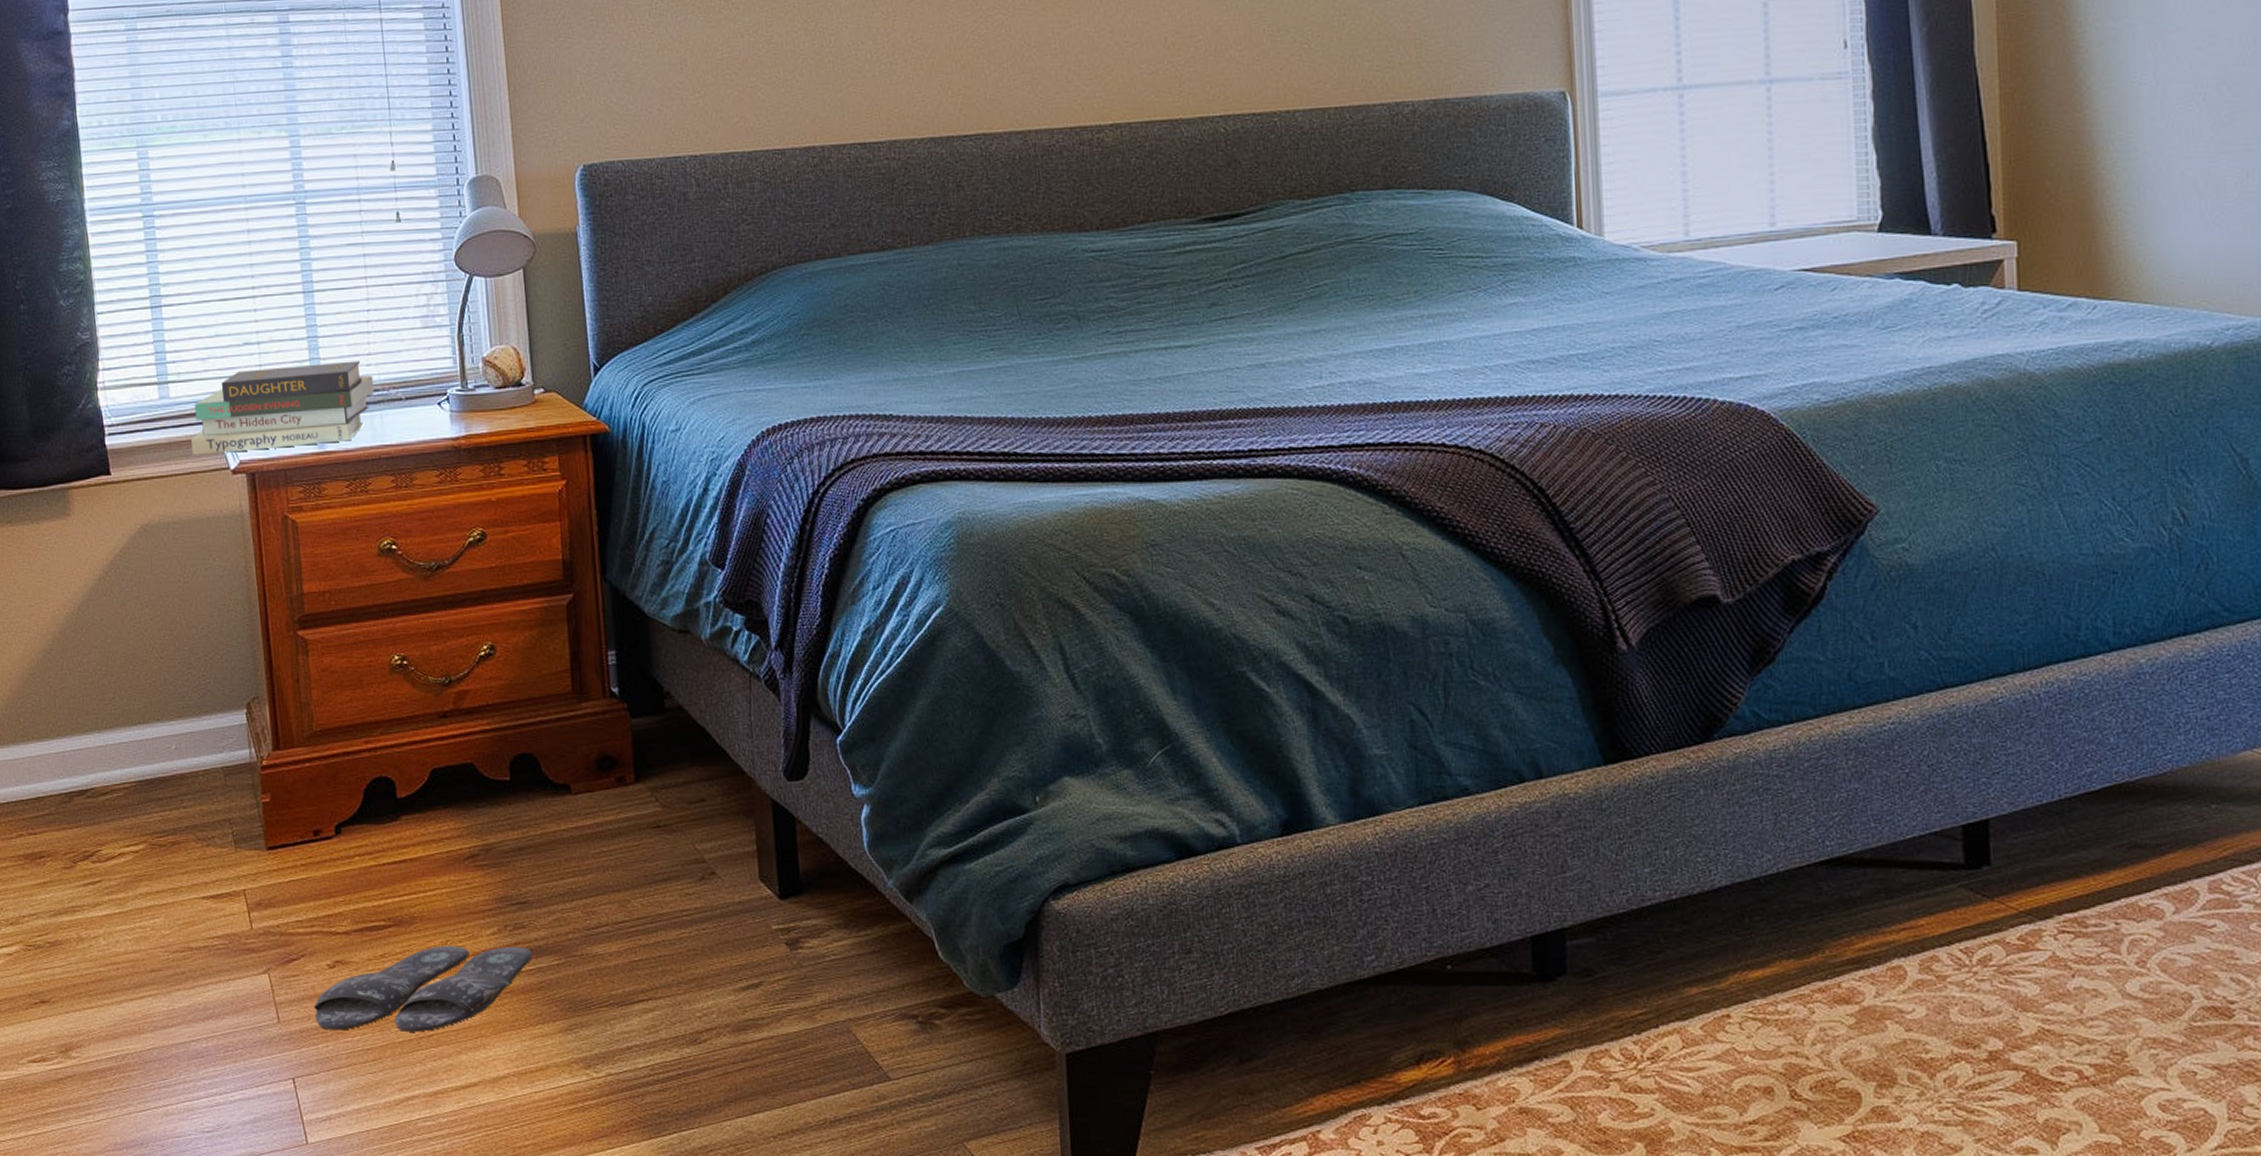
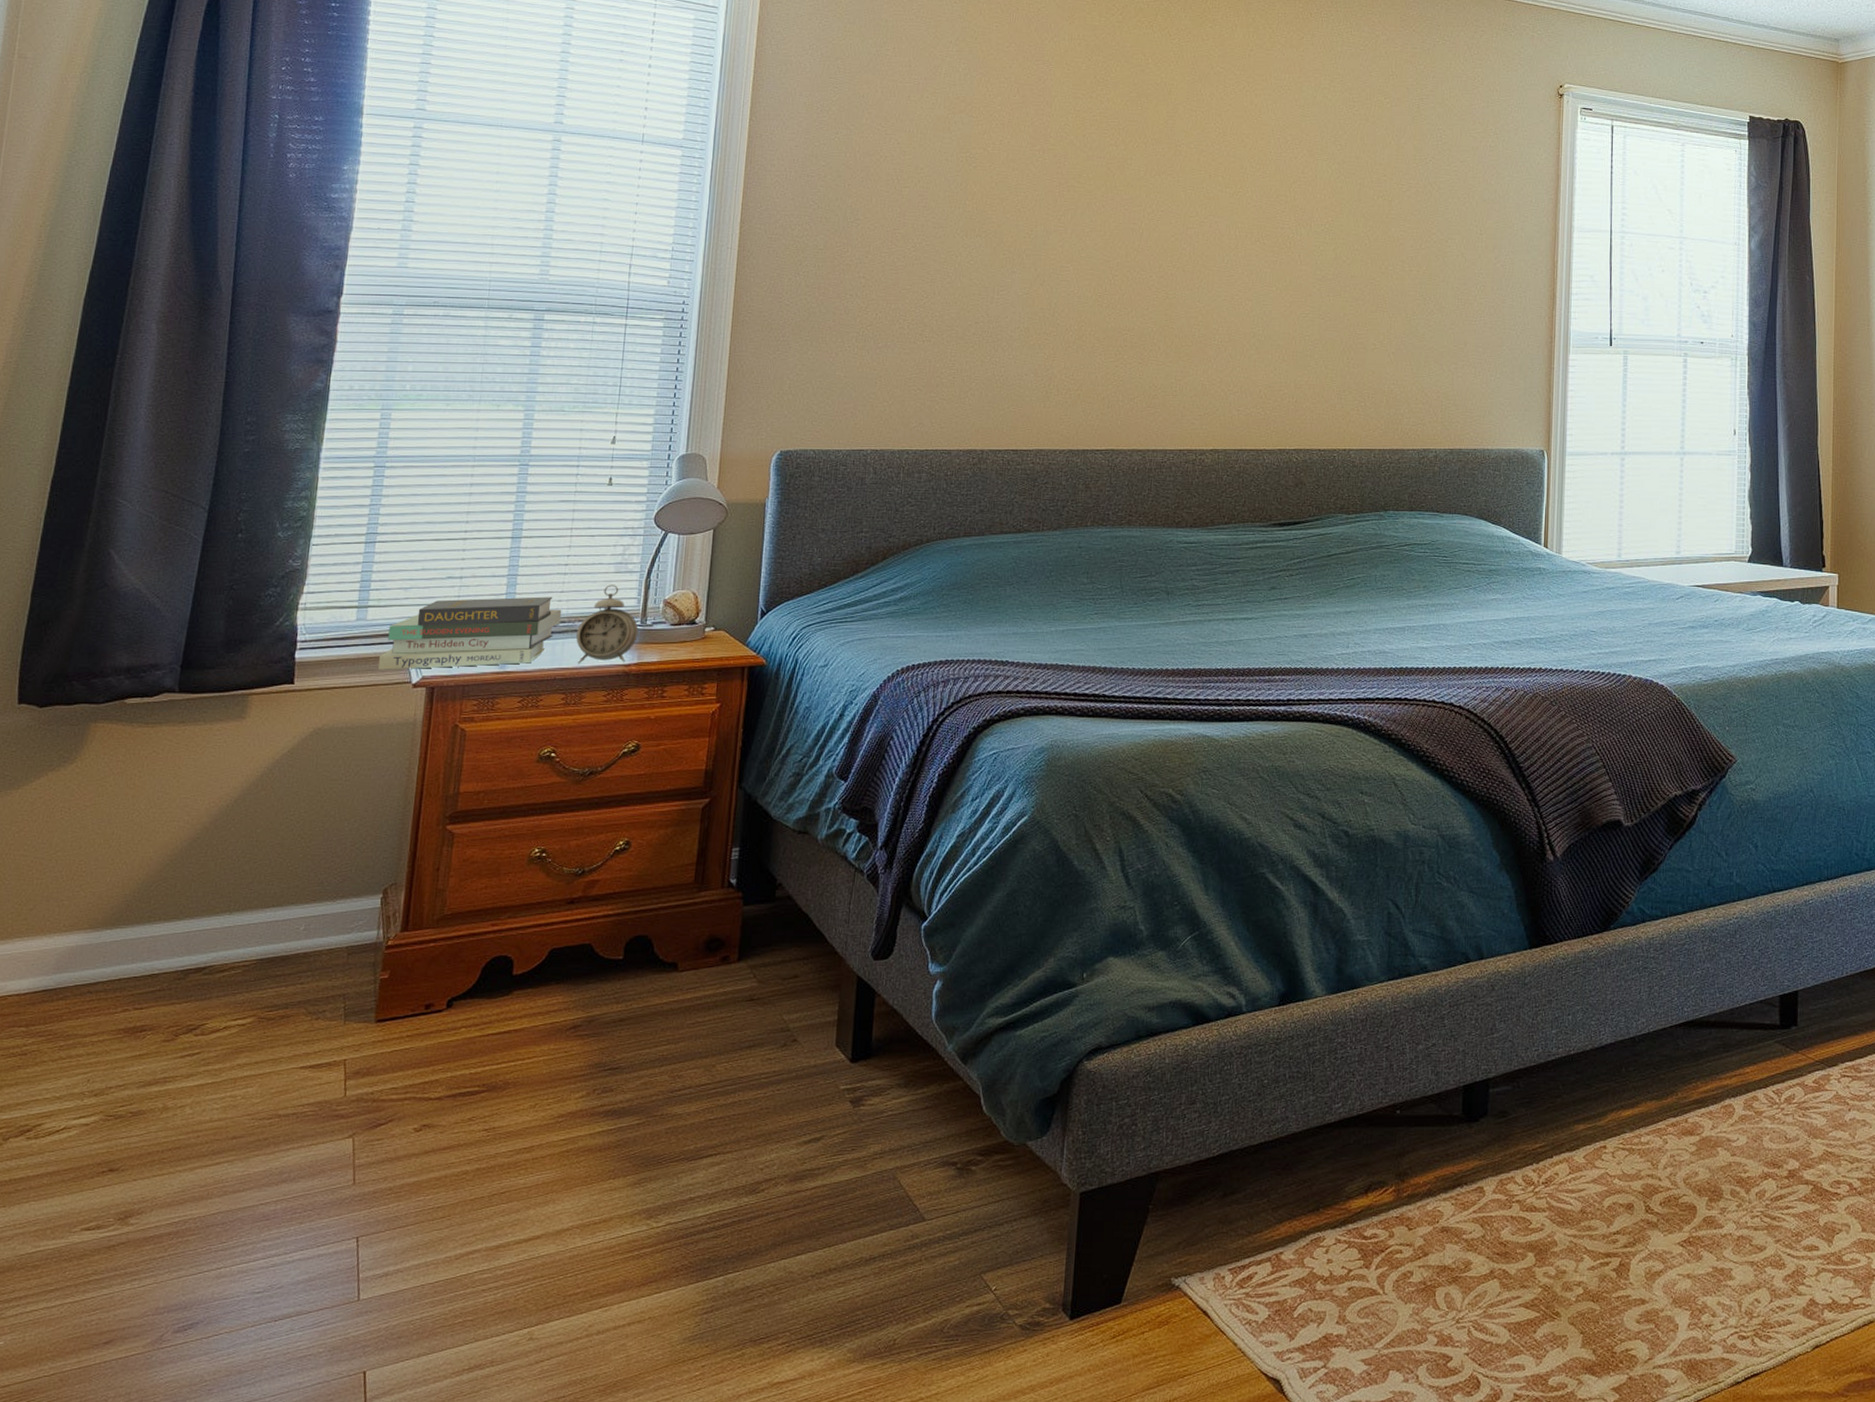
slippers: present [313,945,533,1032] -> none [392,1108,616,1190]
alarm clock: none [393,342,461,440] -> present [576,585,639,664]

